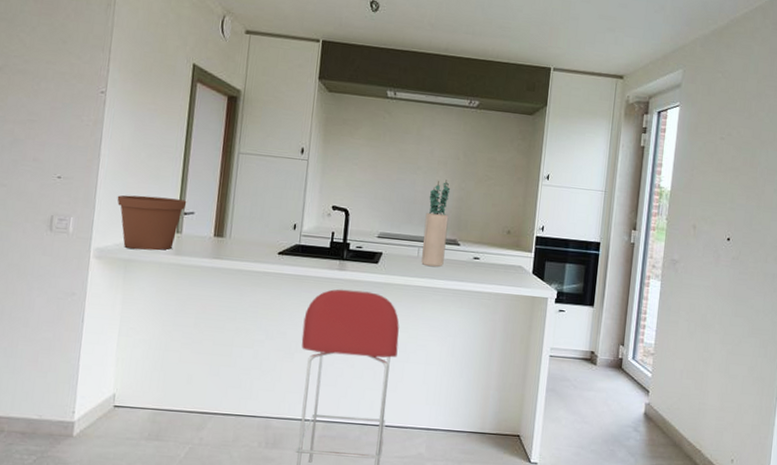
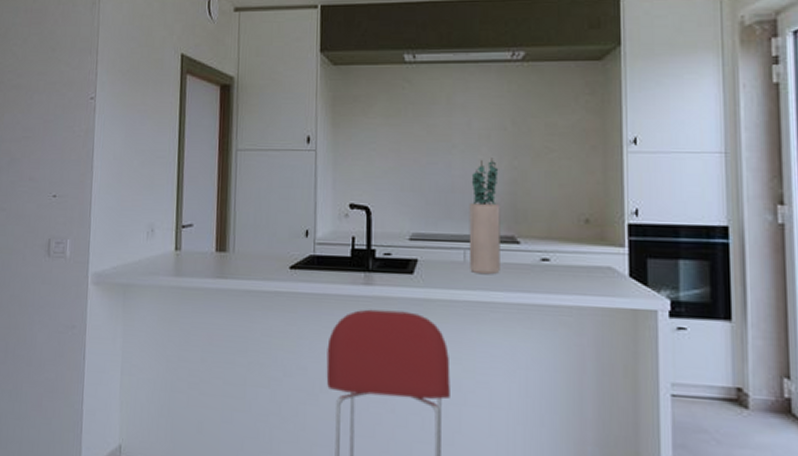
flower pot: present [117,195,187,251] -> none [112,209,184,273]

